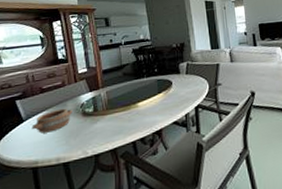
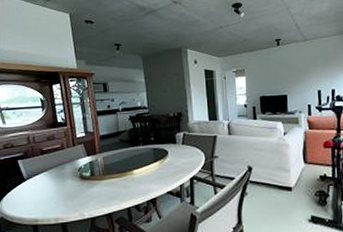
pottery: present [31,108,73,133] -> none [32,170,71,193]

